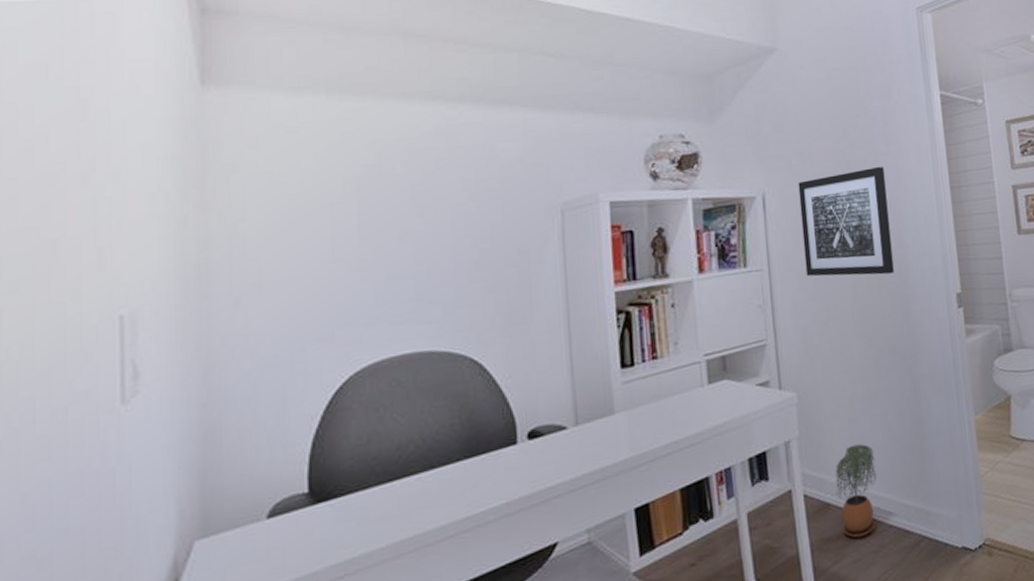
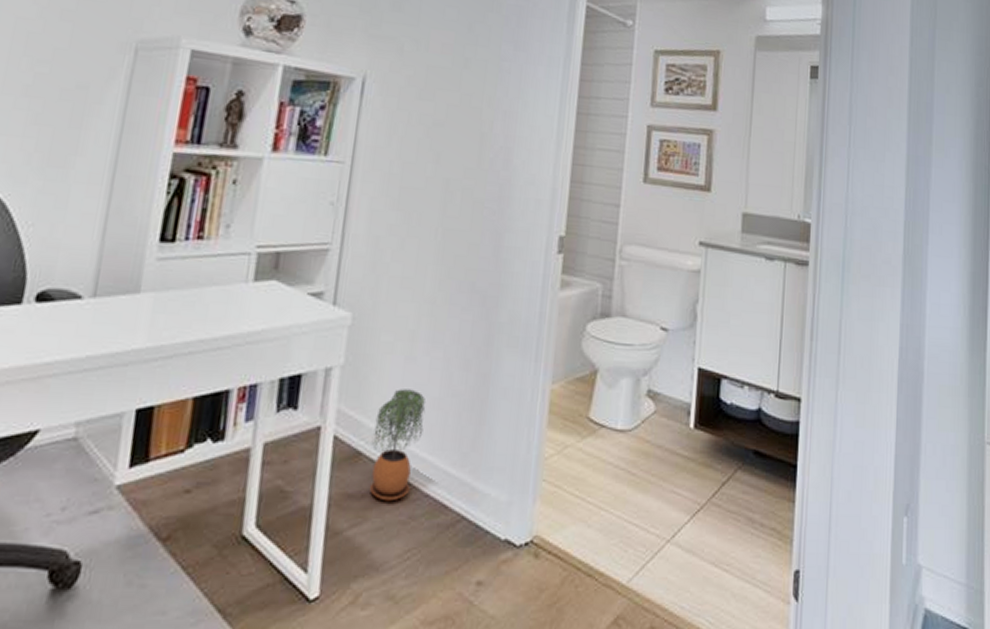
wall art: present [798,166,894,277] -> none [392,71,506,198]

